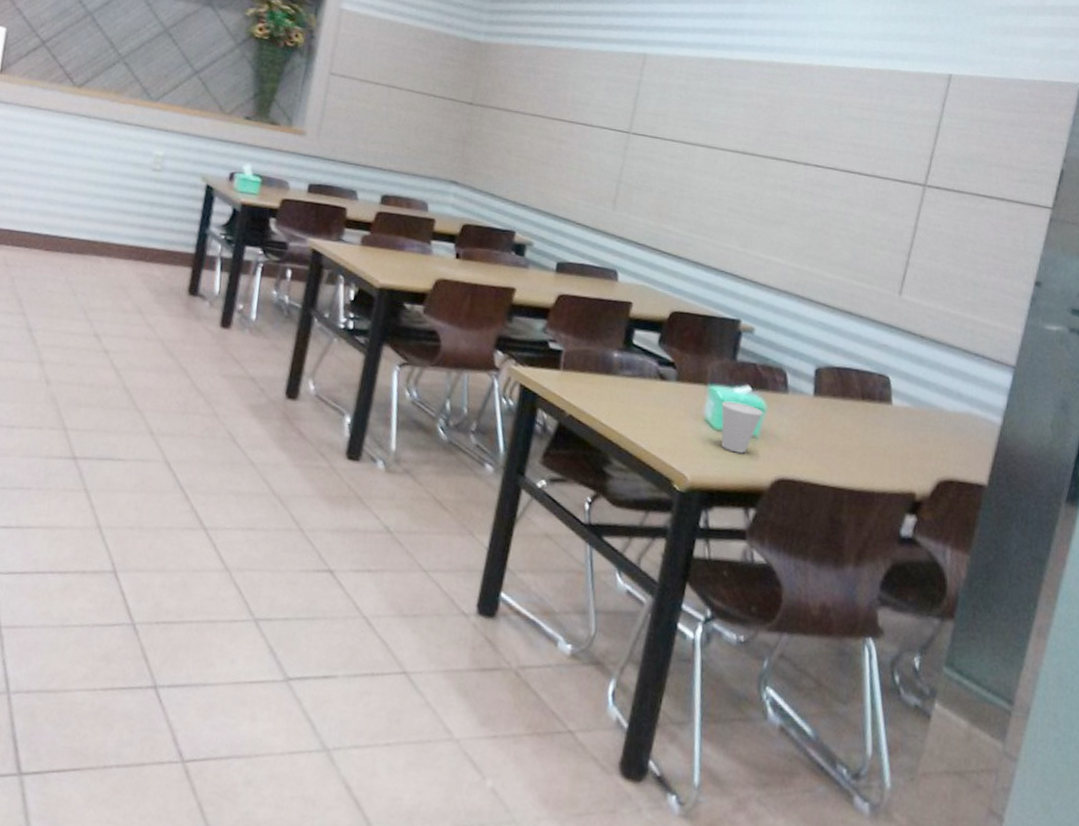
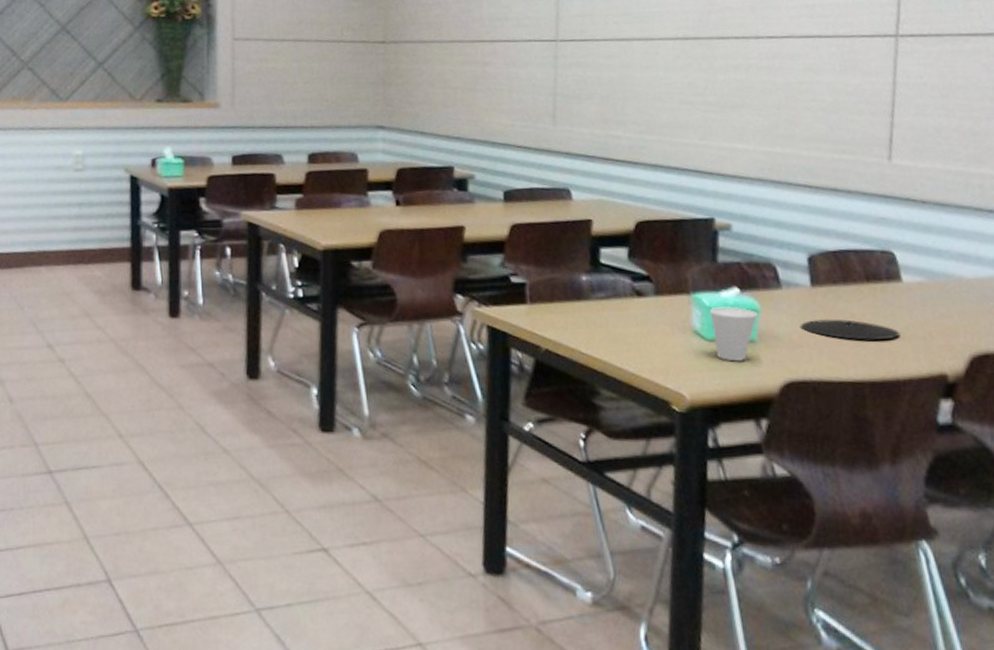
plate: none [797,426,882,454] -> present [799,319,900,341]

